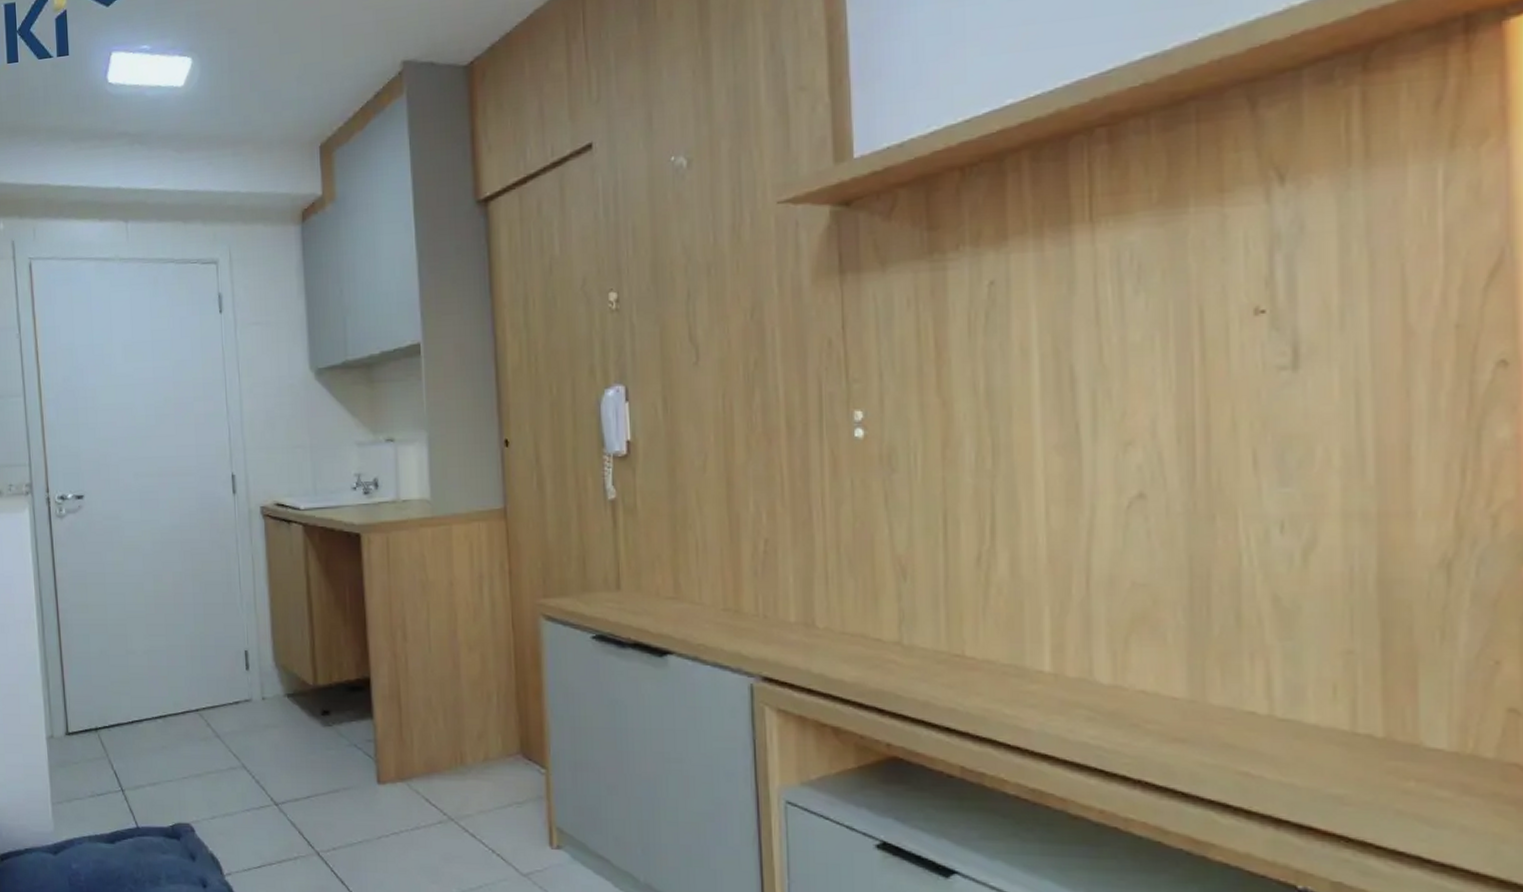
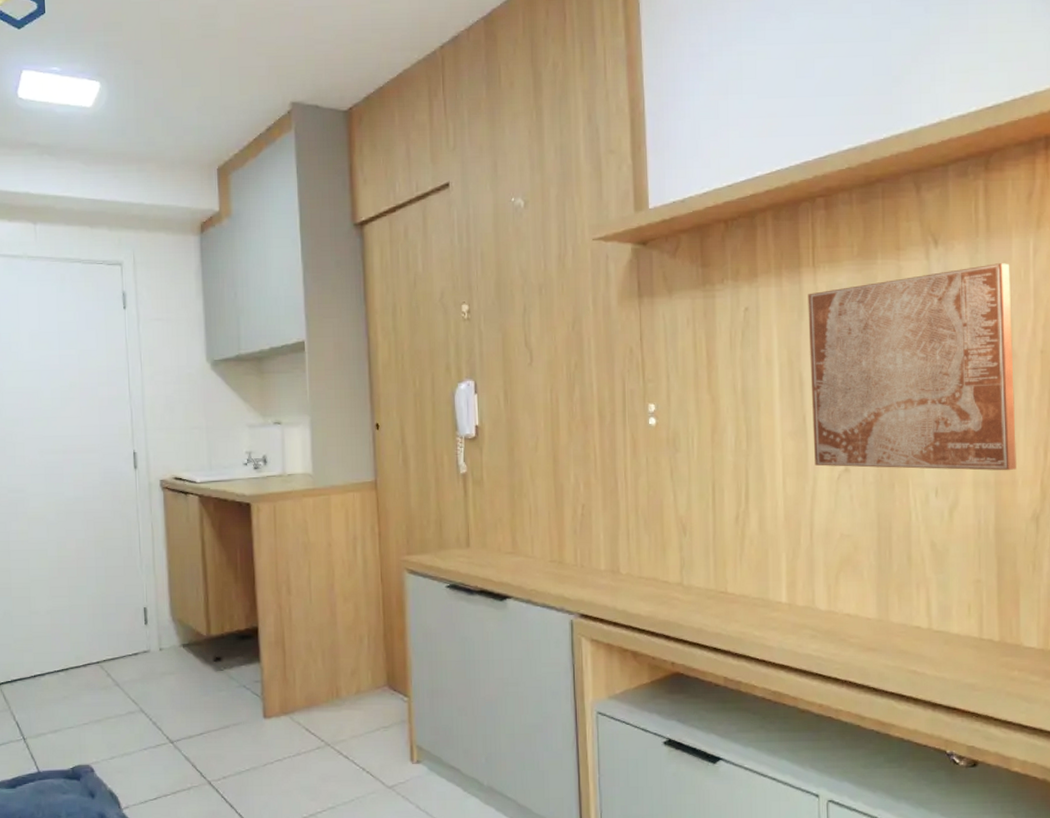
wall art: none [1082,201,1414,498] -> present [808,263,1016,471]

